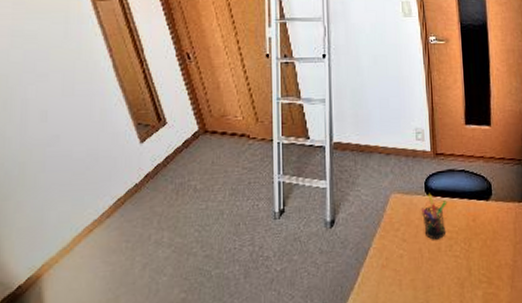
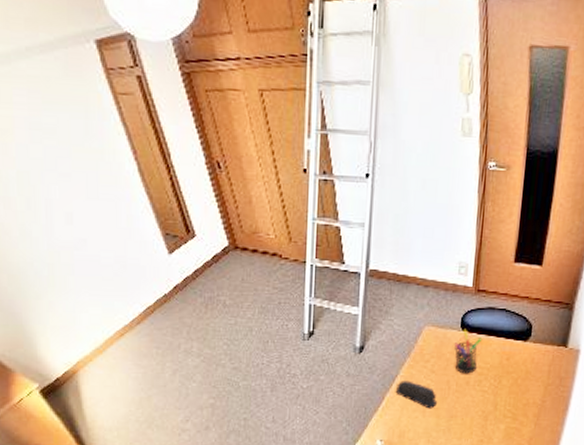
stapler: none [369,252,412,281] -> present [395,381,437,409]

